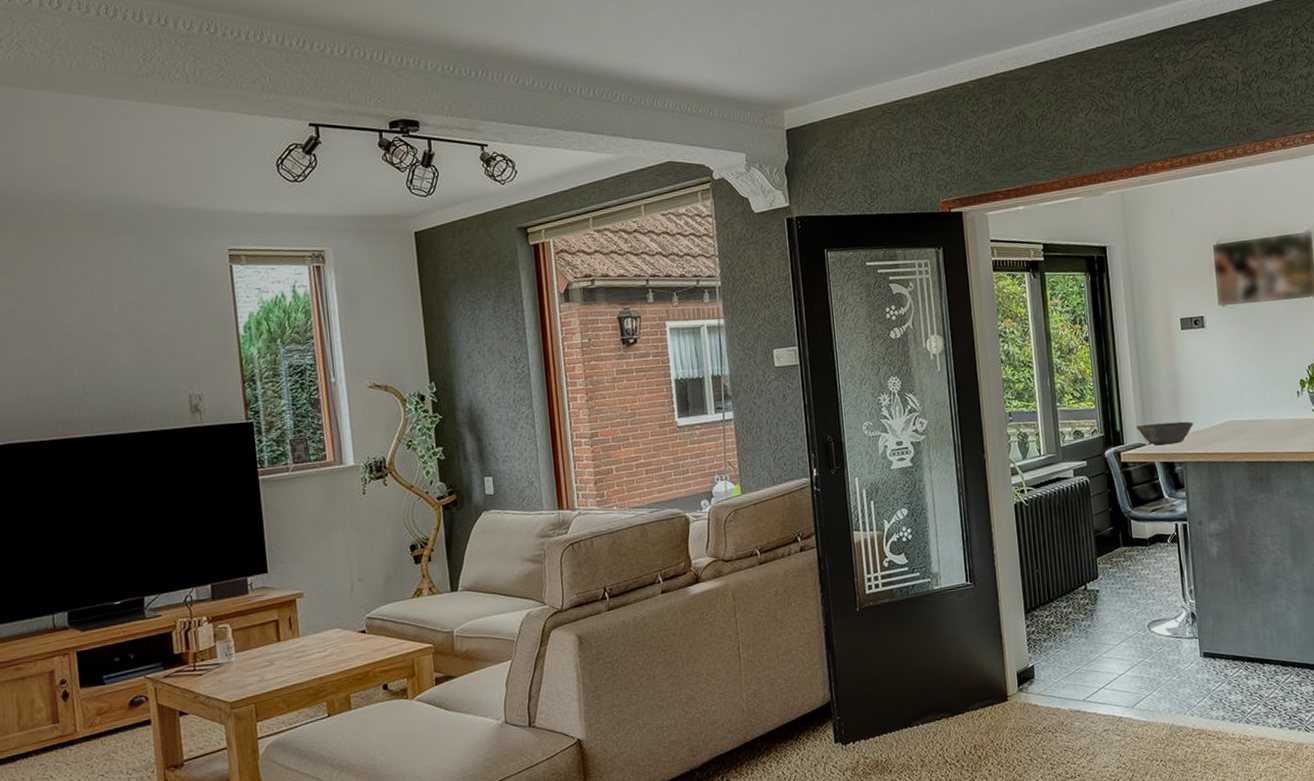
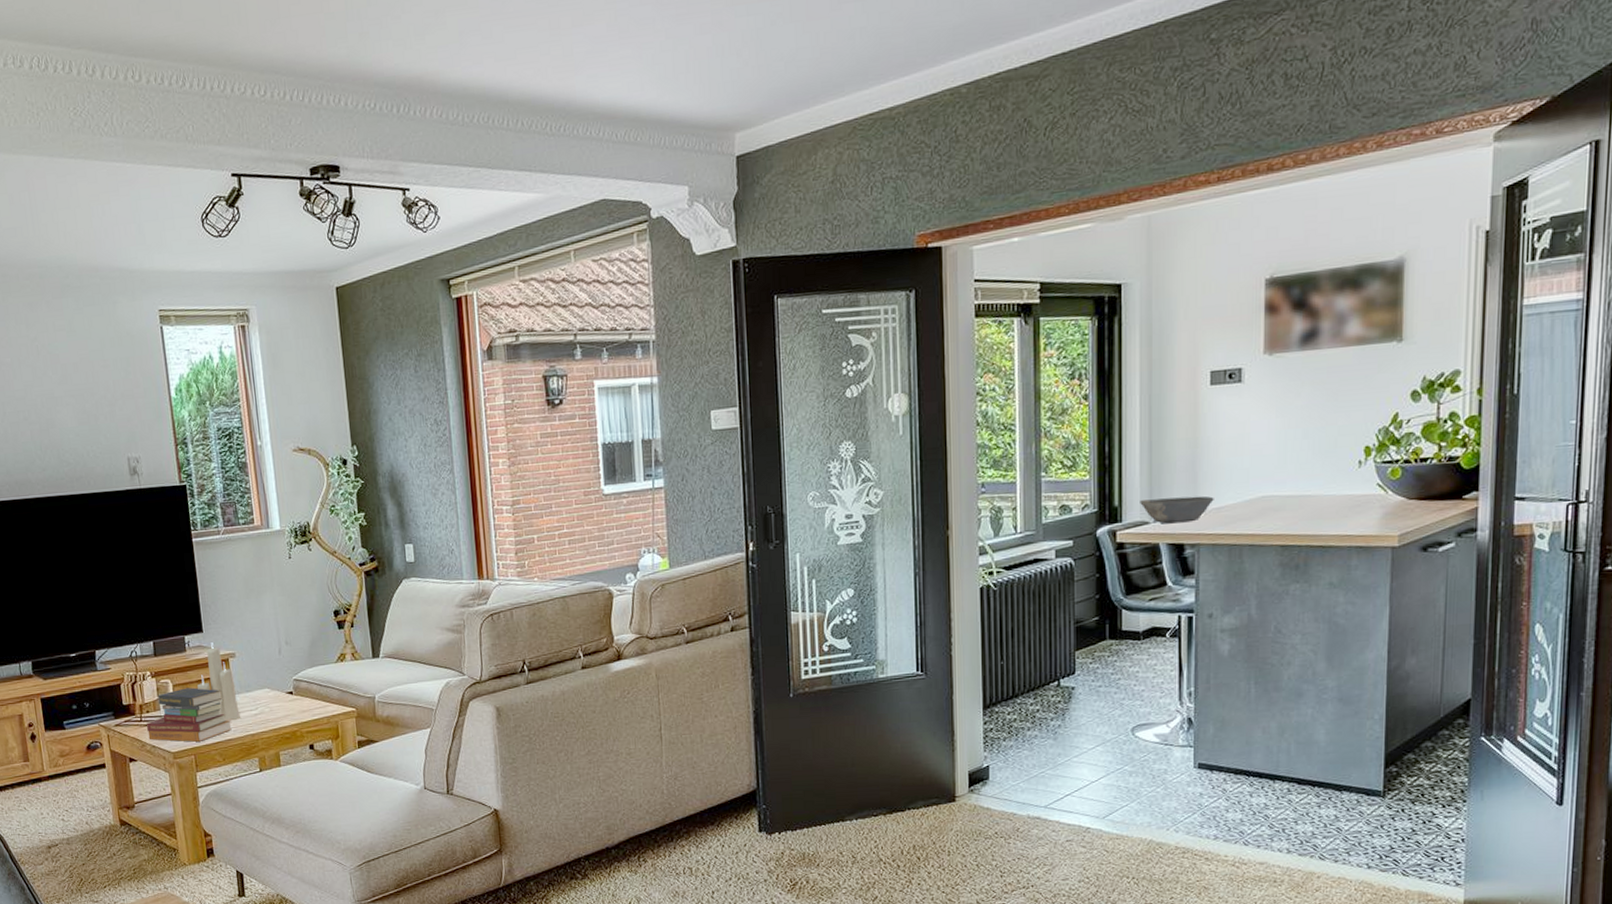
books: none [201,631,298,691] -> present [147,687,232,742]
candle: none [259,583,307,665] -> present [196,642,240,721]

